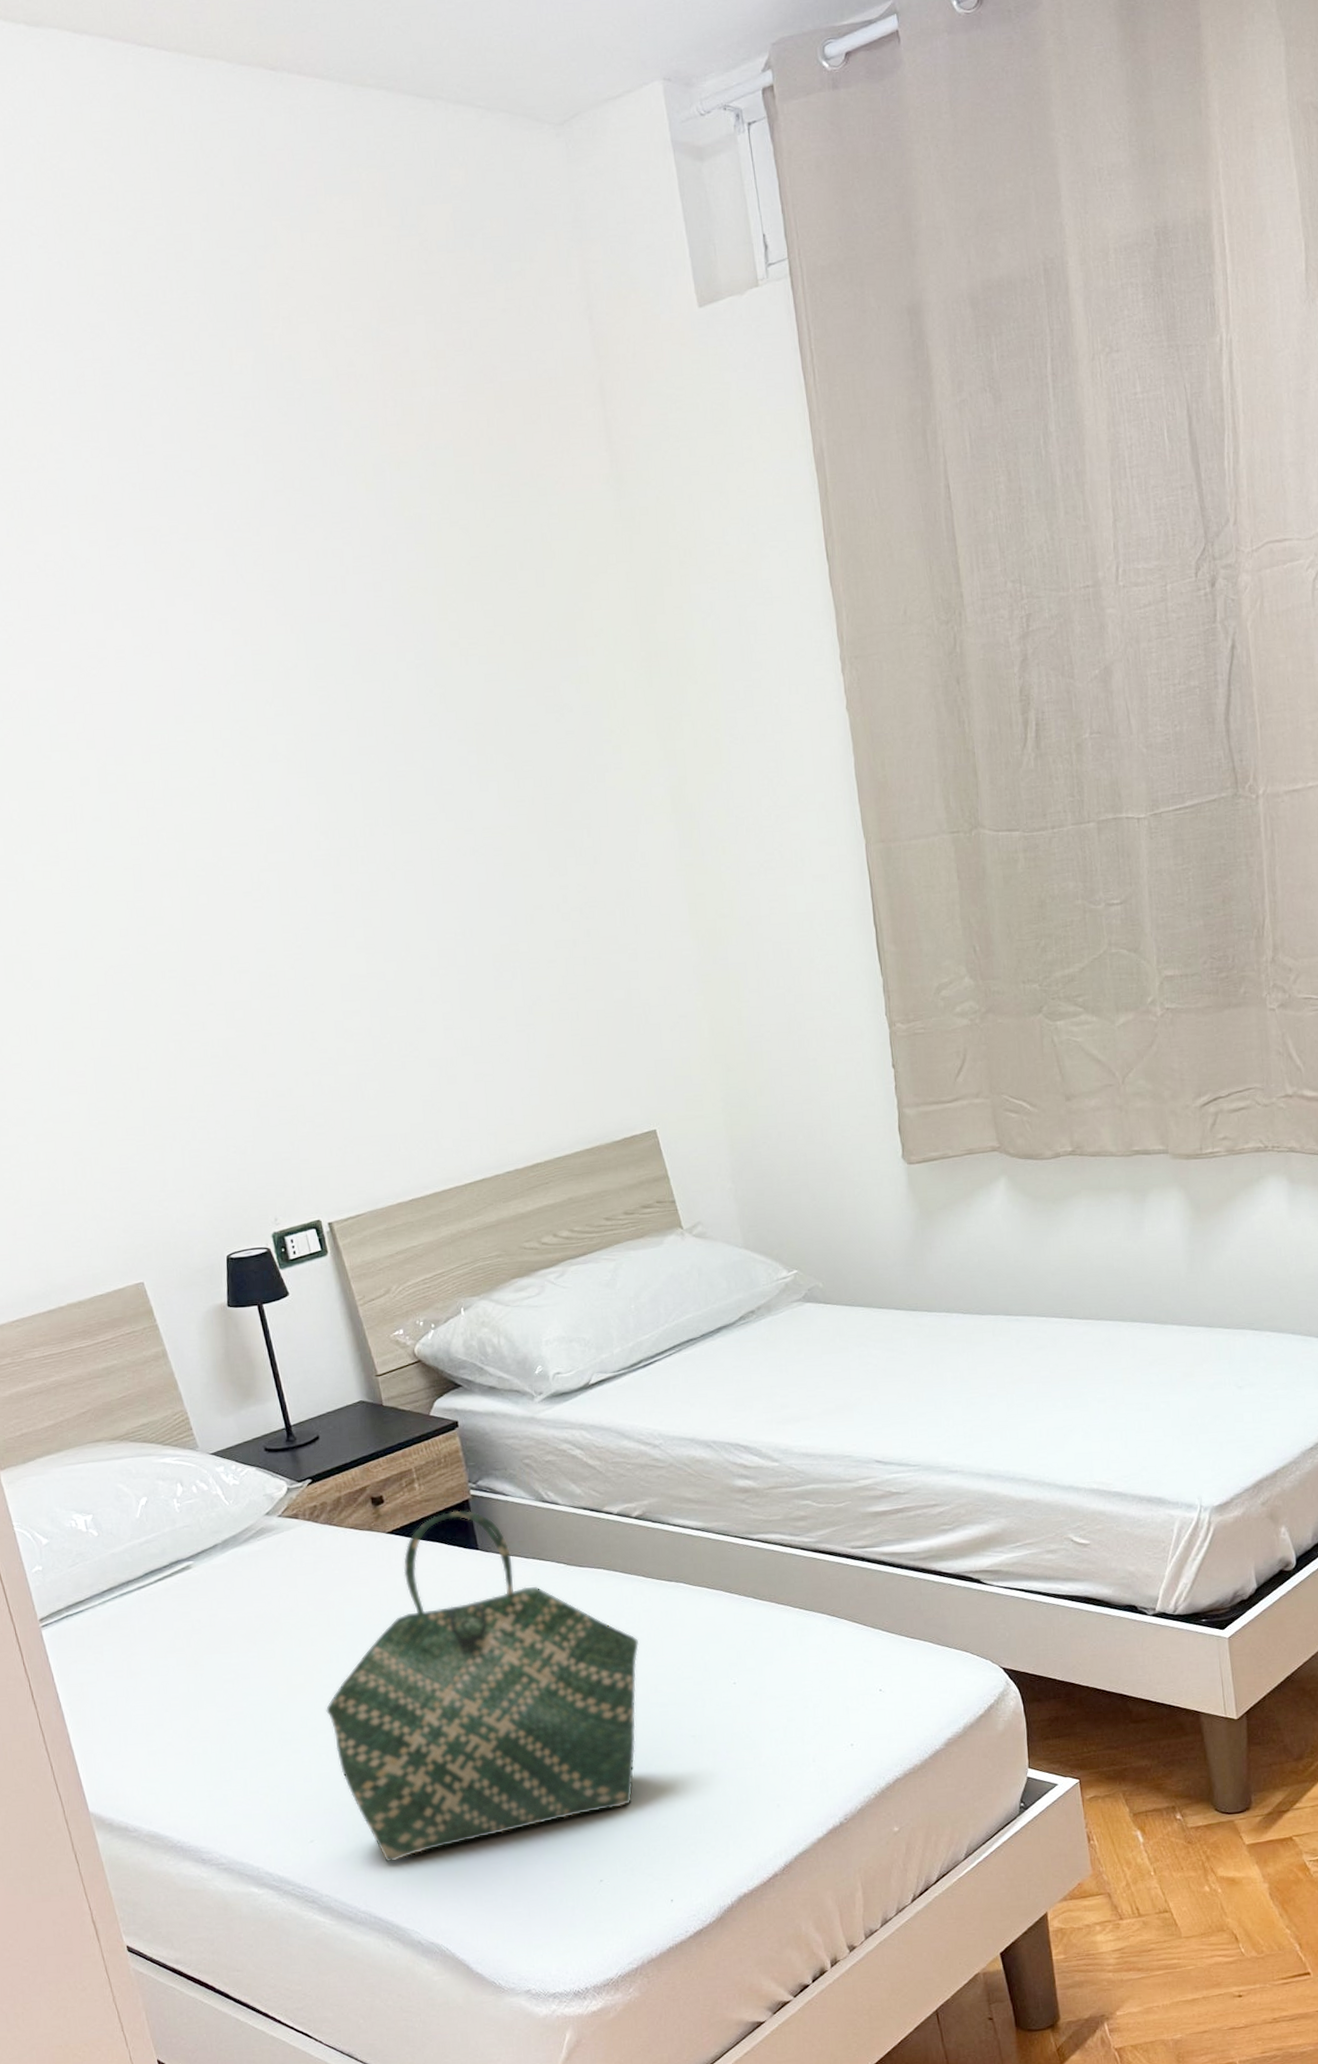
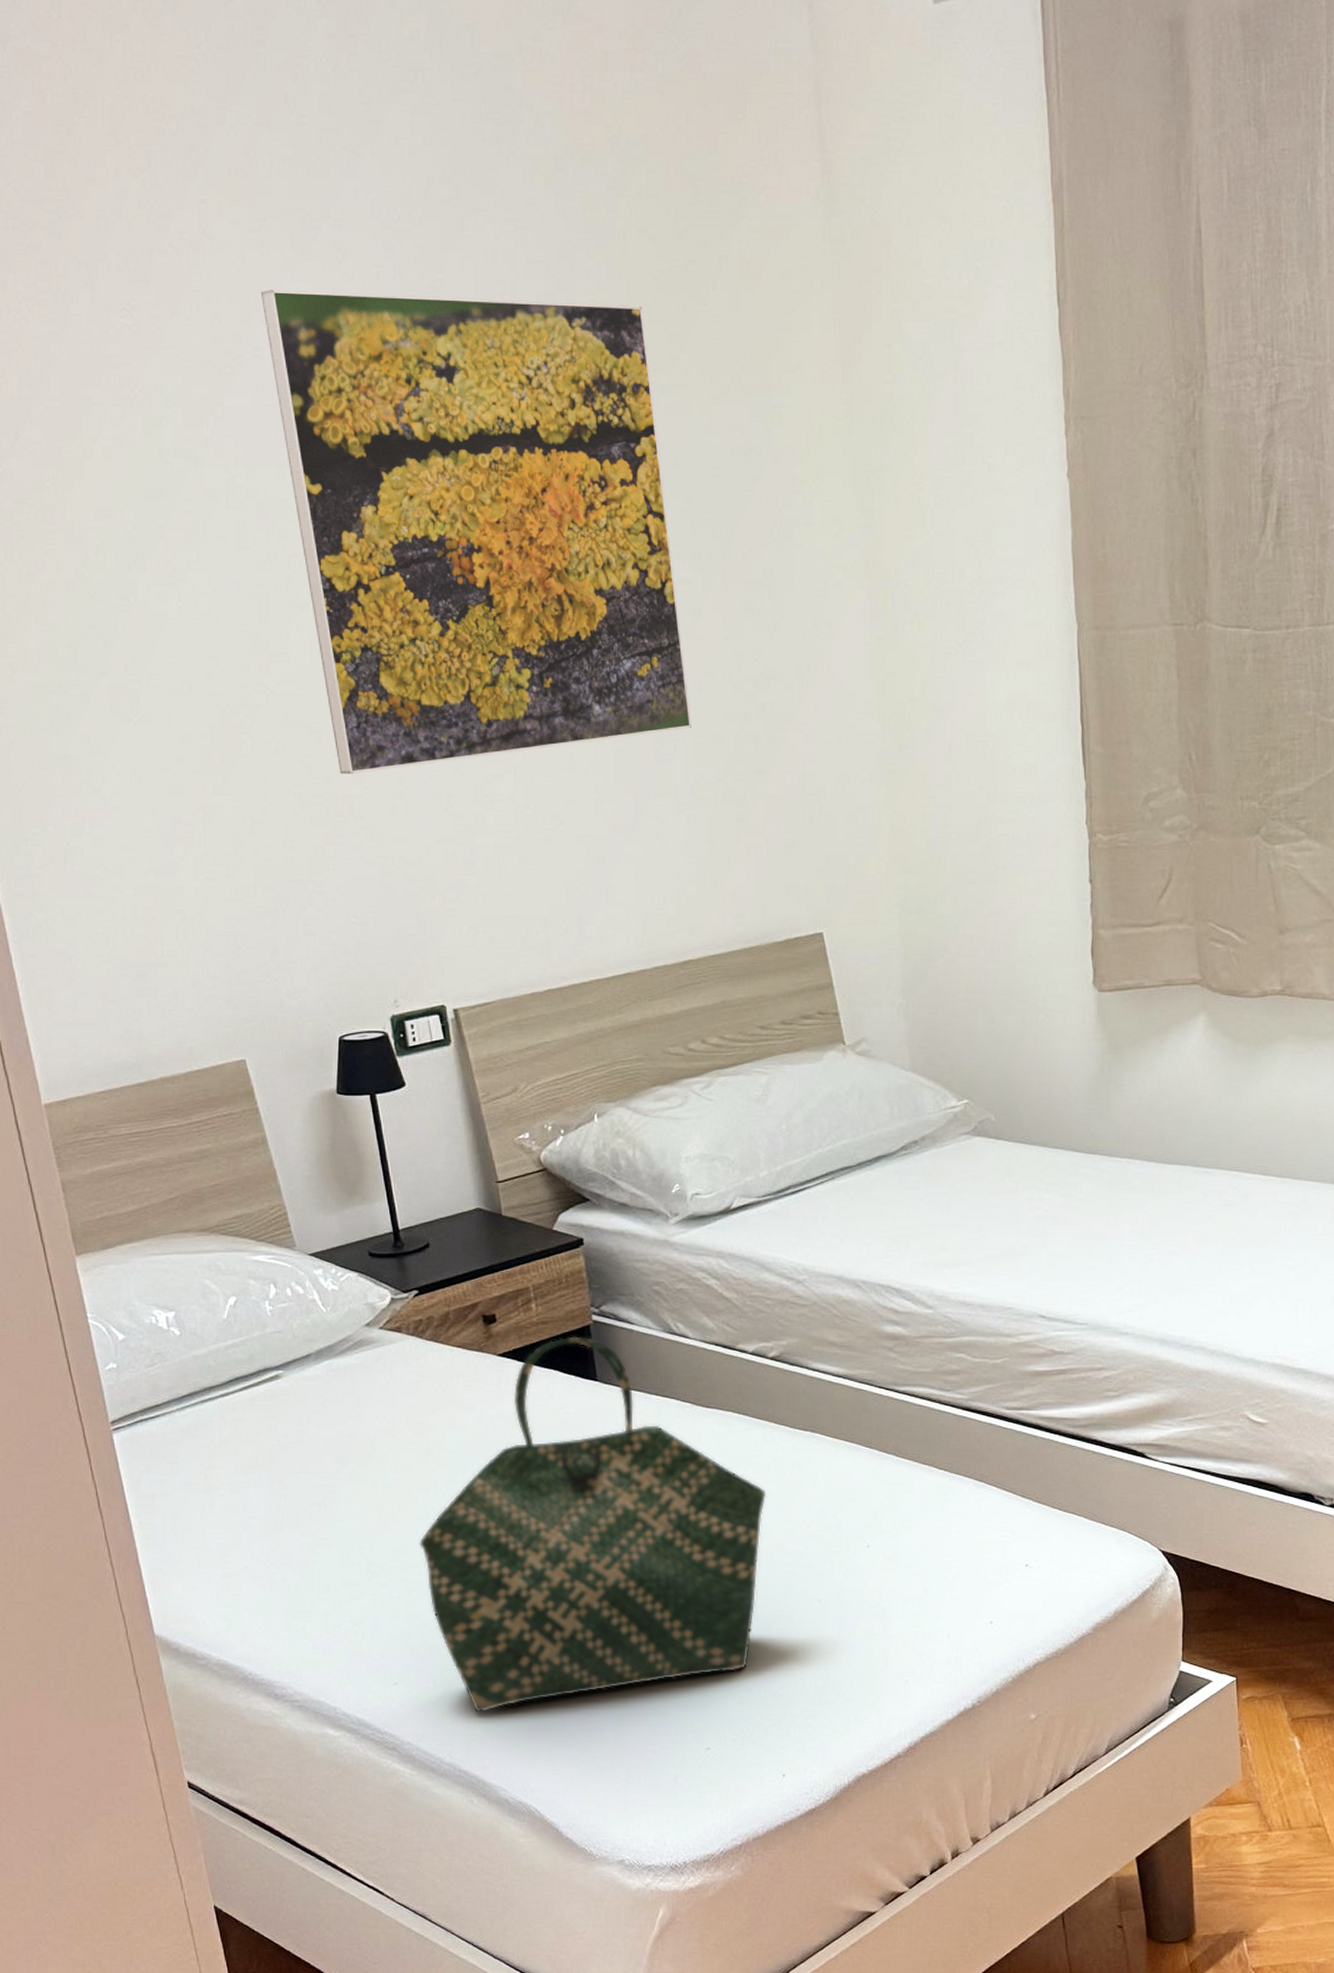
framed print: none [119,588,526,1021] -> present [260,290,692,775]

